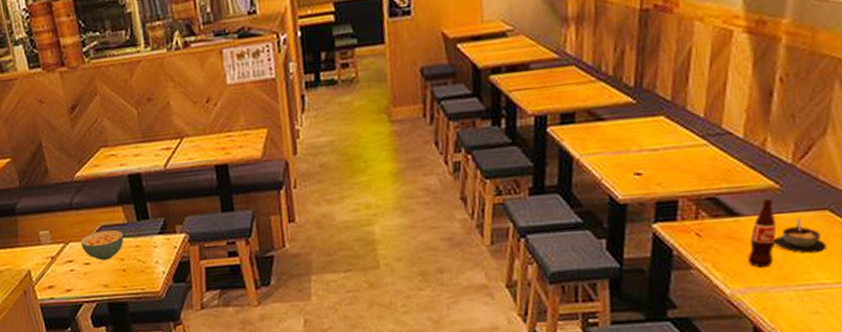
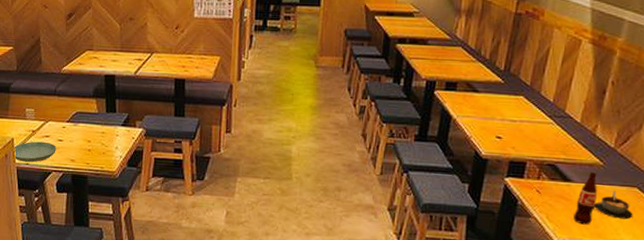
saucer: none [32,268,84,297] -> present [13,141,57,163]
cereal bowl: present [80,229,124,260] -> none [57,116,94,140]

